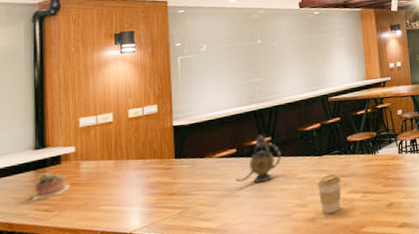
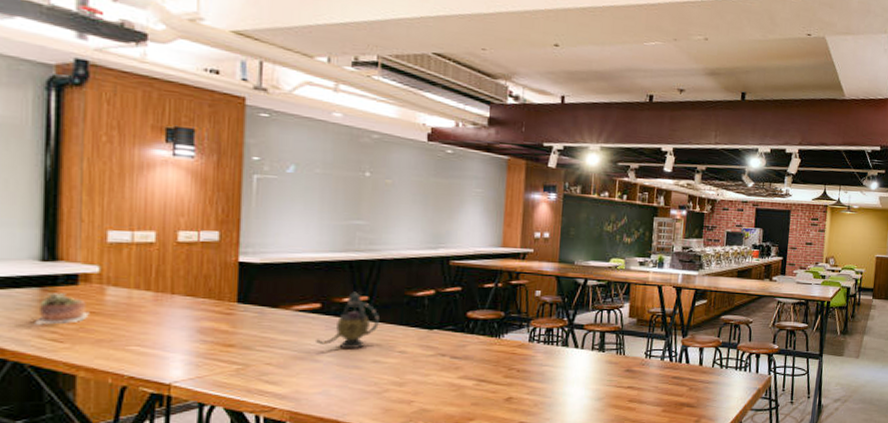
coffee cup: present [317,174,342,214] -> none [420,353,453,398]

